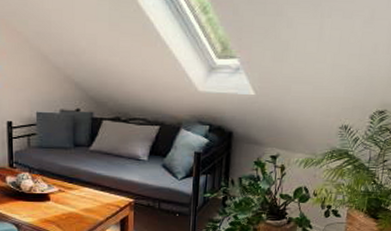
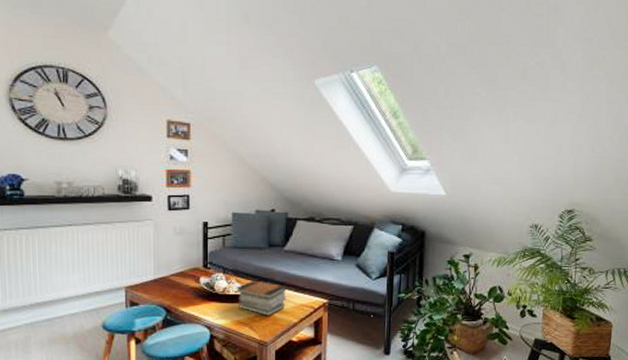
book stack: none [42,180,92,215] -> present [236,280,286,316]

